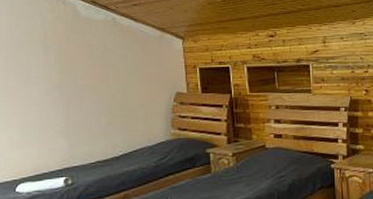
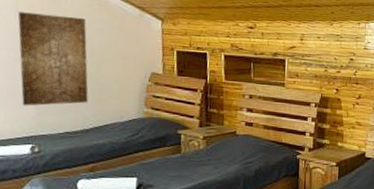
wall art: none [46,45,116,139] -> present [17,12,89,106]

